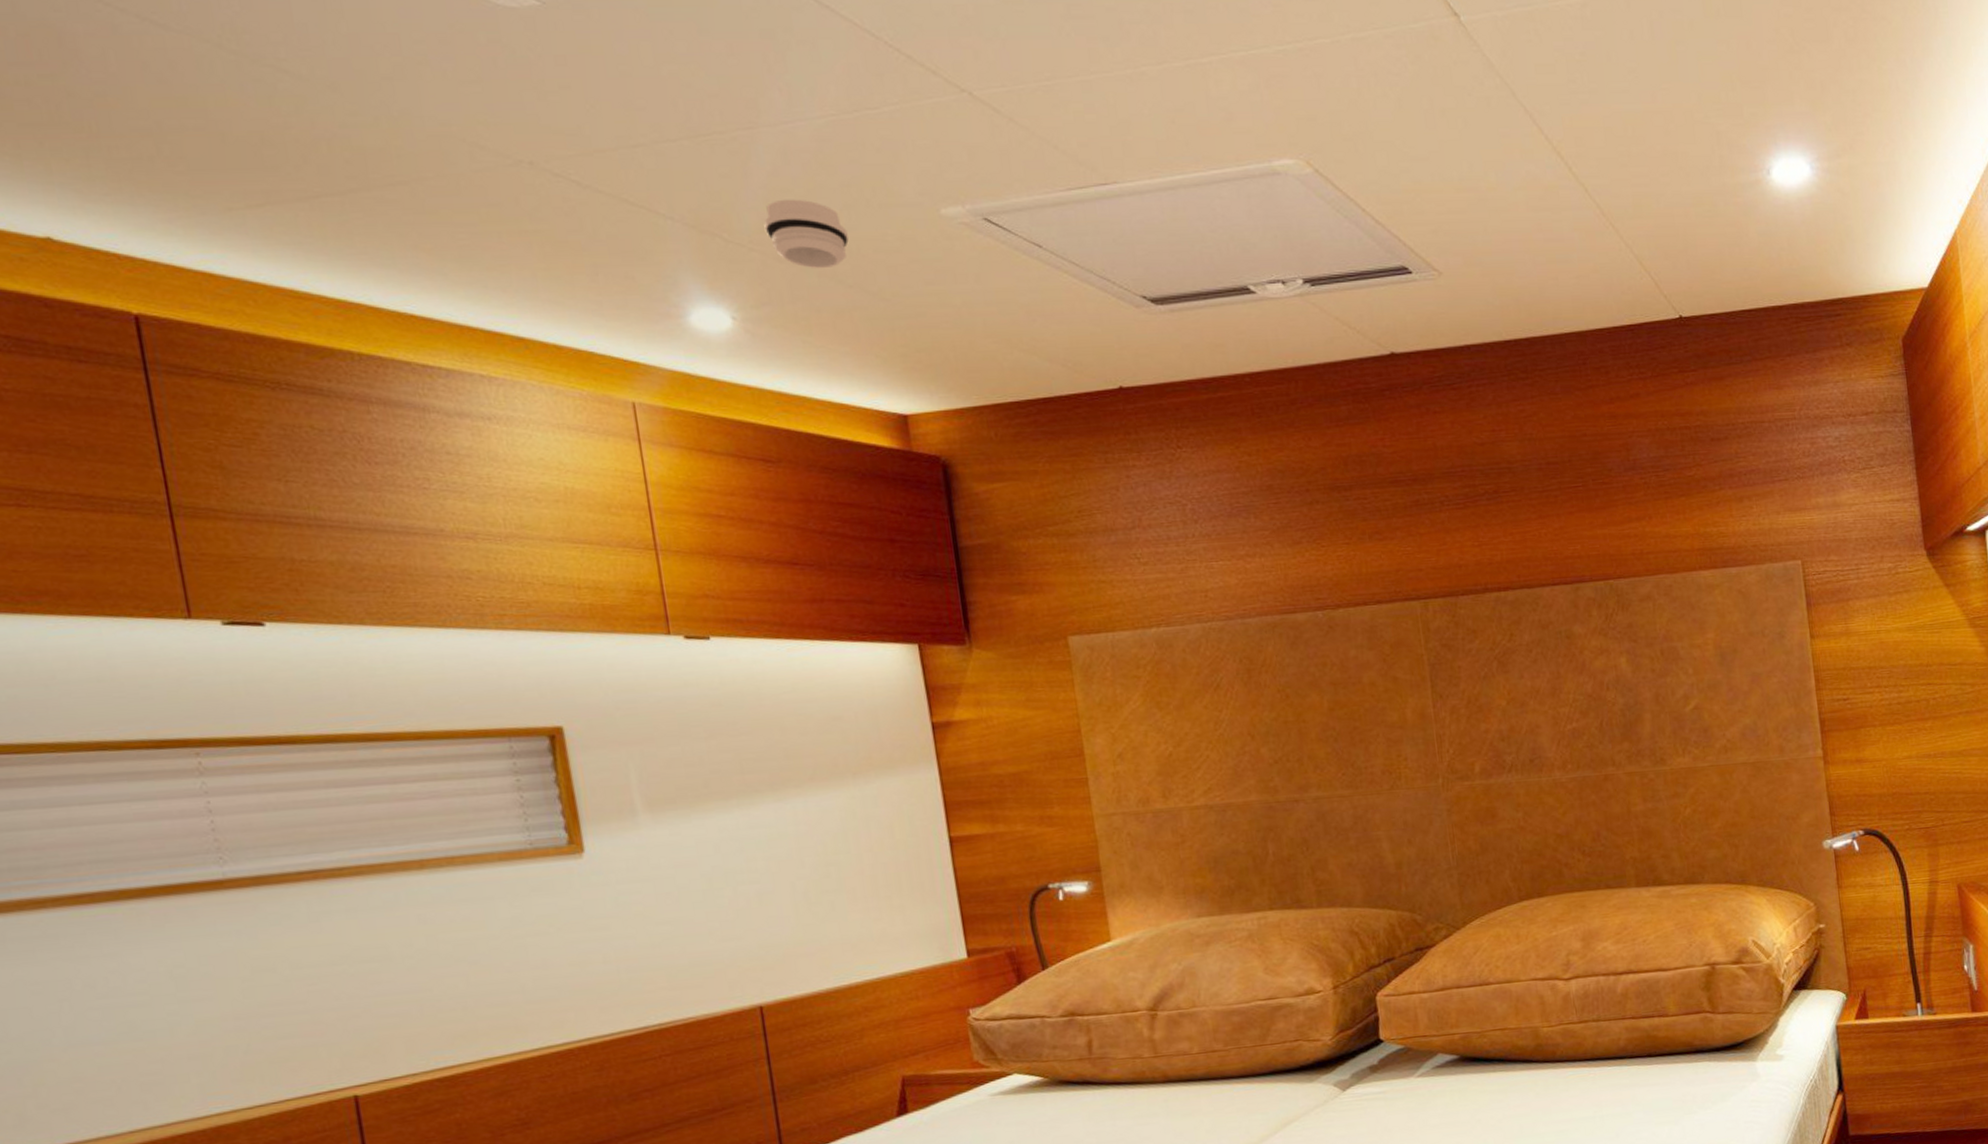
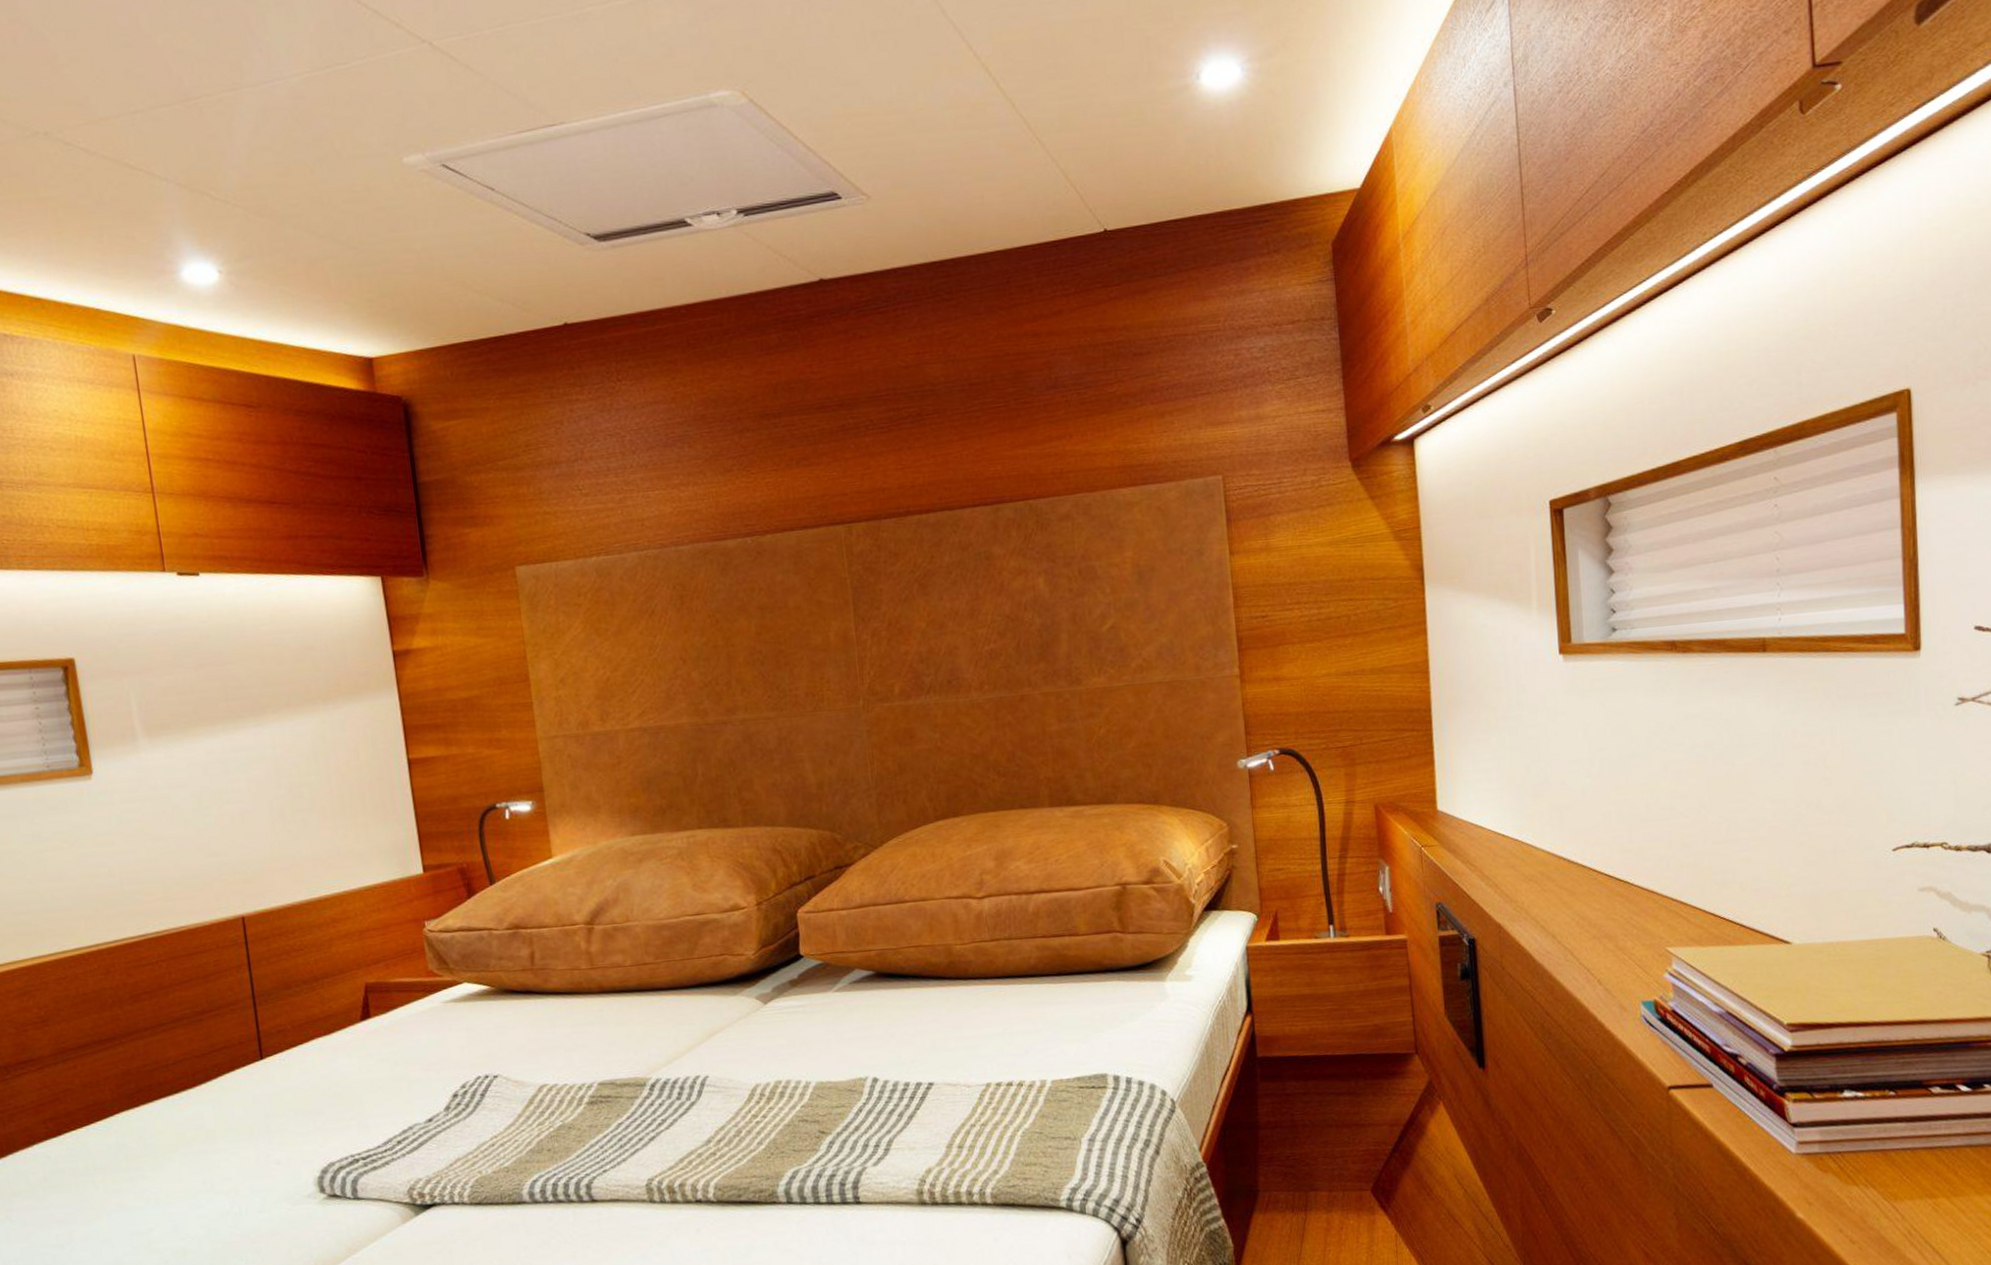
smoke detector: present [764,199,849,269] -> none [246,155,321,221]

